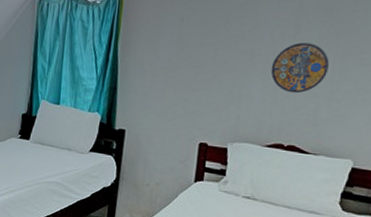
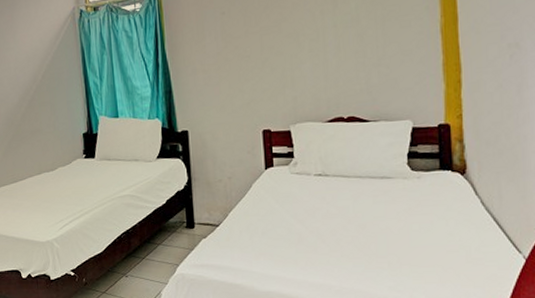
manhole cover: present [270,42,329,94] -> none [317,14,371,66]

